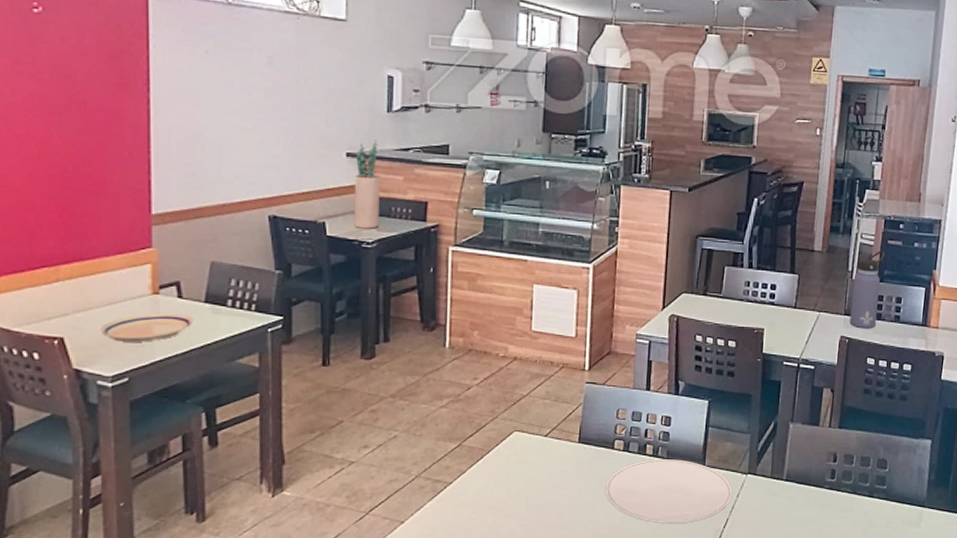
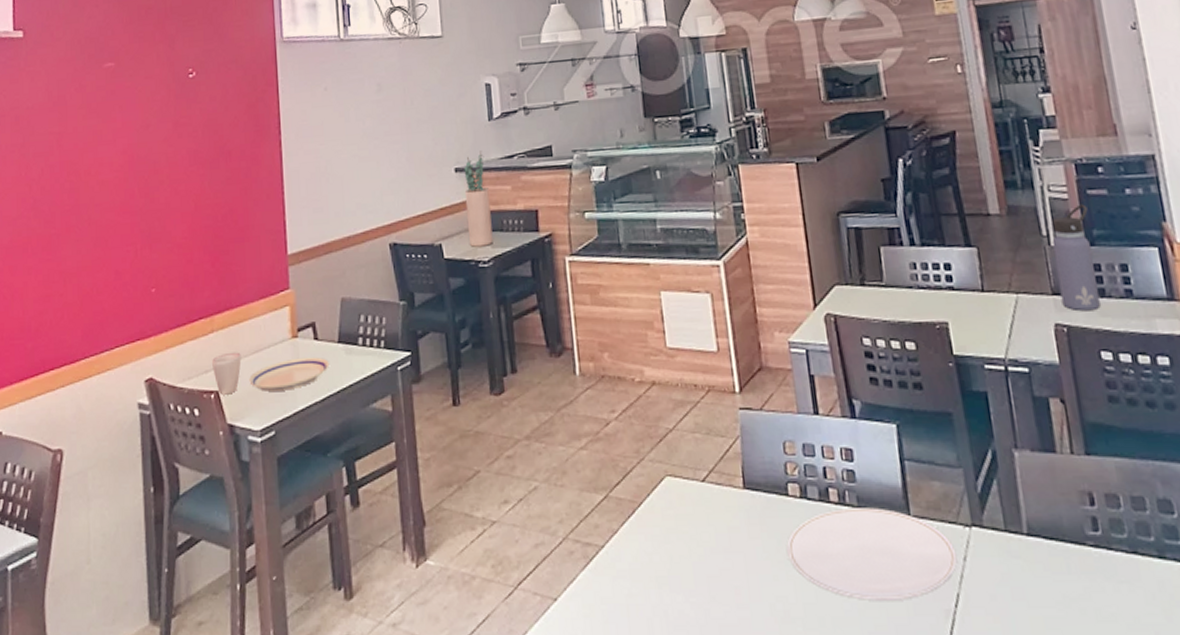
cup: none [56,302,92,342] -> present [212,352,242,395]

